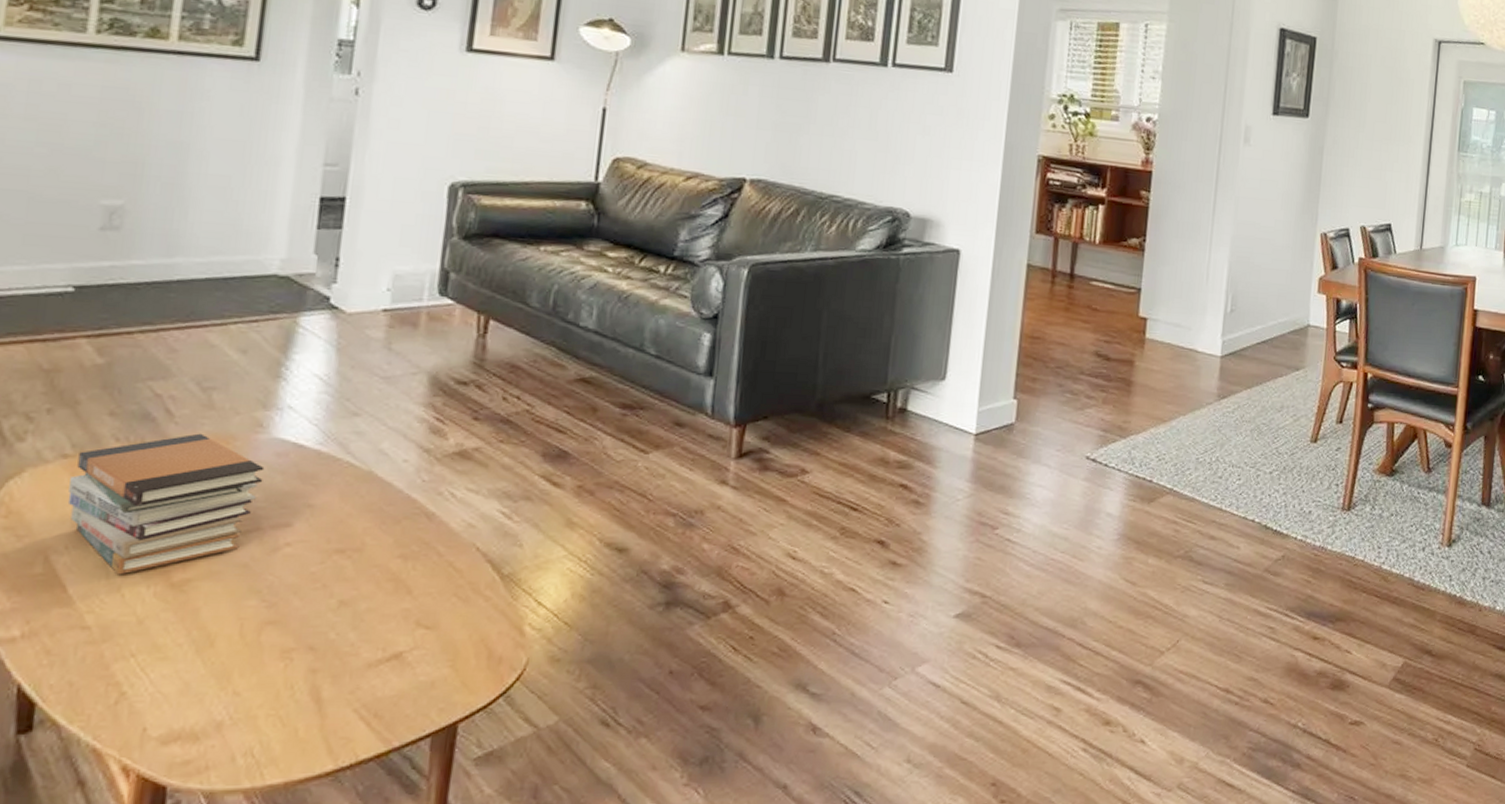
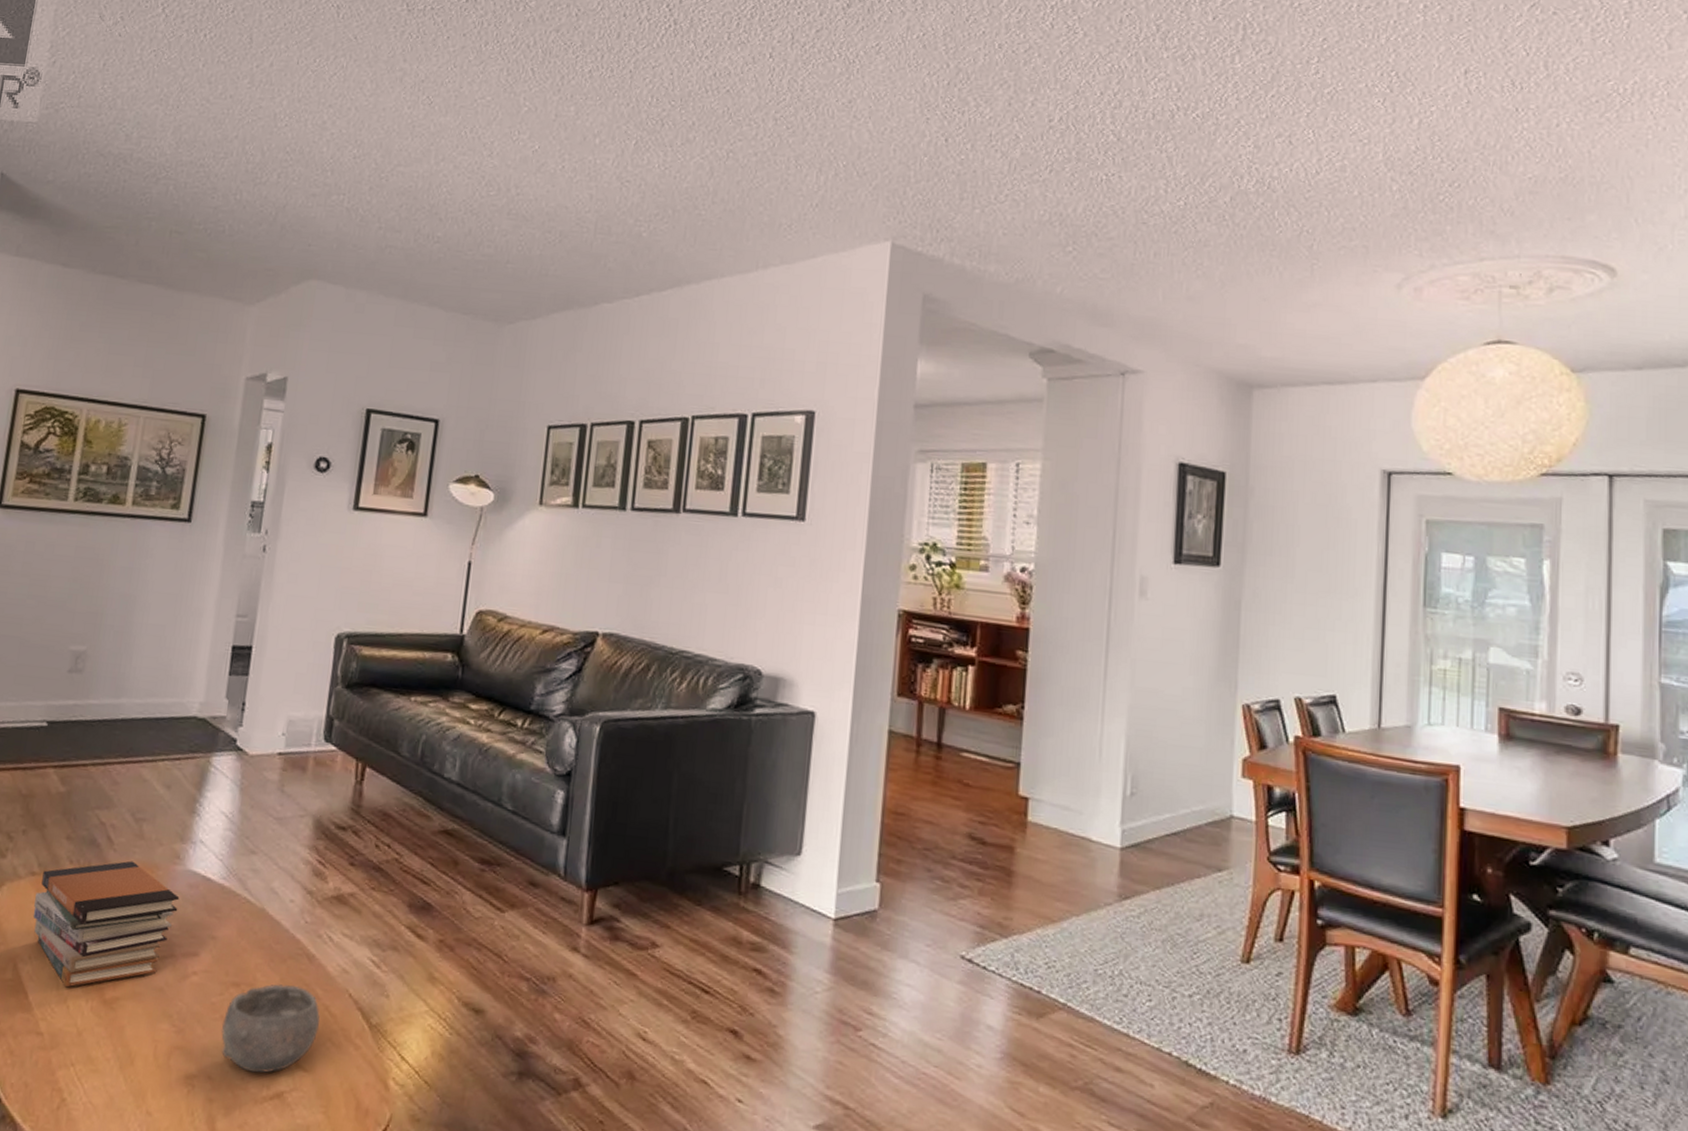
bowl: none [324,546,443,637] -> present [221,984,320,1073]

